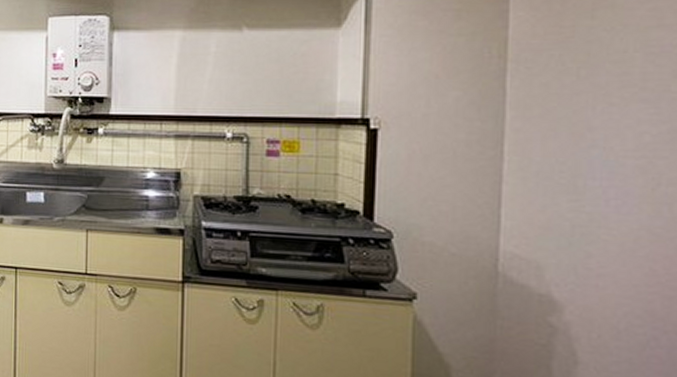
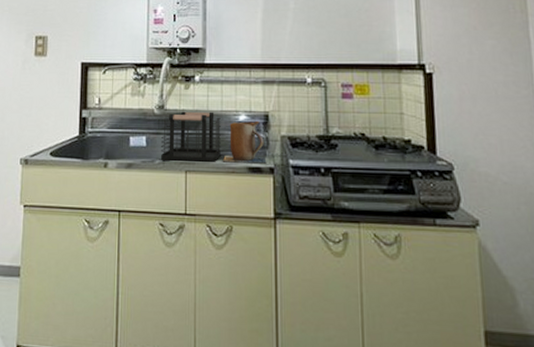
dish rack: none [59,166,126,223] -> present [160,111,221,163]
ceramic jug: none [127,179,176,225] -> present [222,121,267,164]

